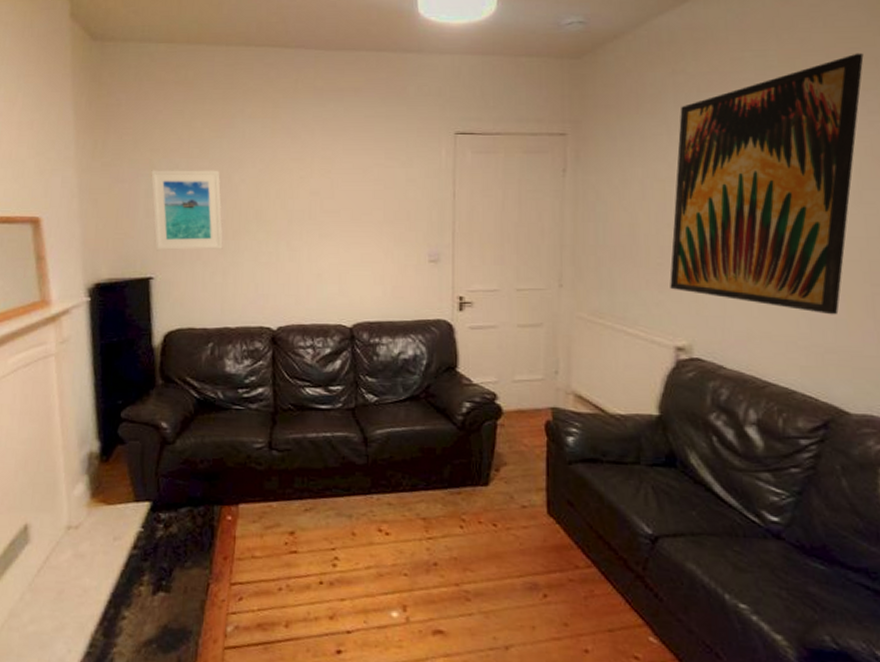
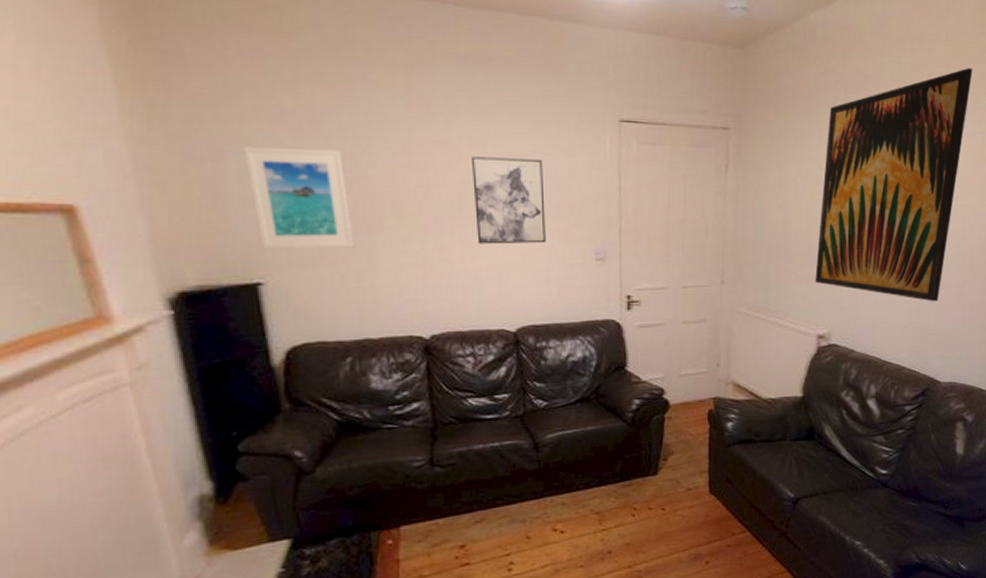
wall art: none [321,171,383,247] -> present [472,156,546,244]

